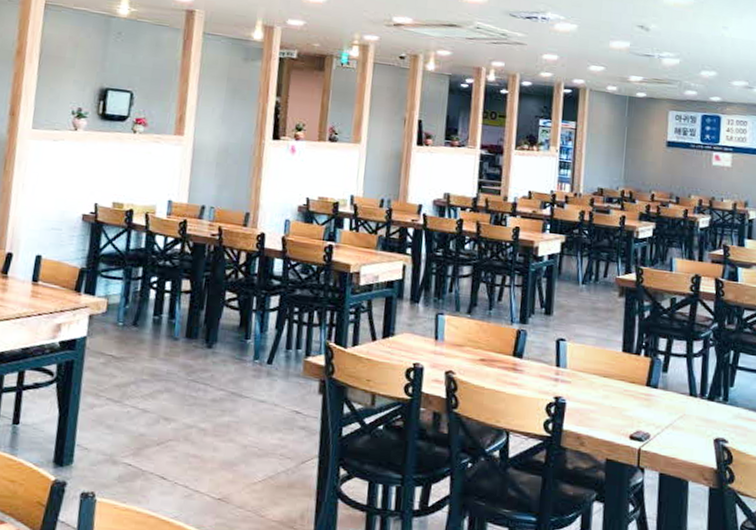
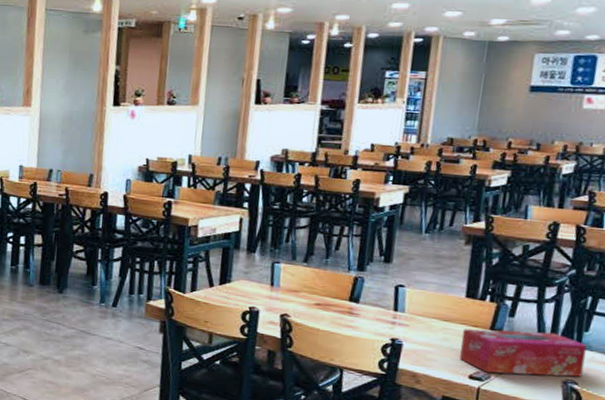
tissue box: none [619,385,733,435] -> present [459,329,587,377]

